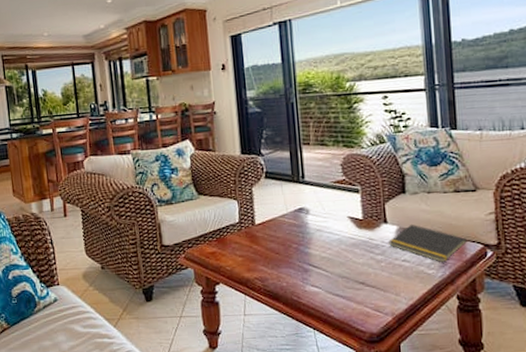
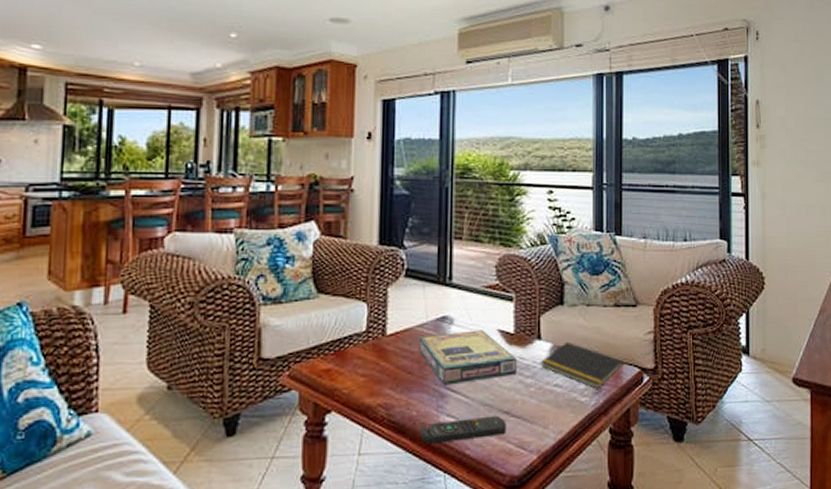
video game box: none [282,217,369,262] -> present [419,330,518,385]
remote control: none [291,285,363,308] -> present [420,415,507,444]

